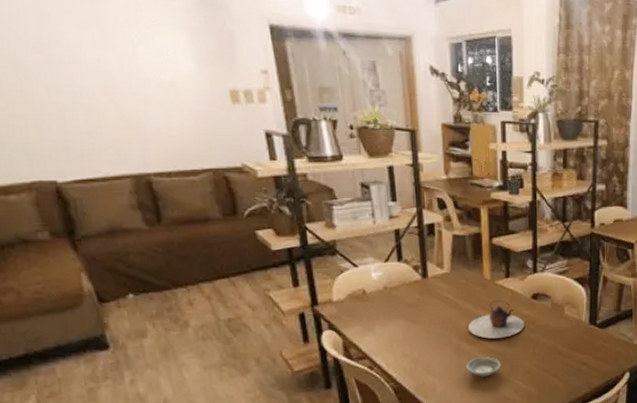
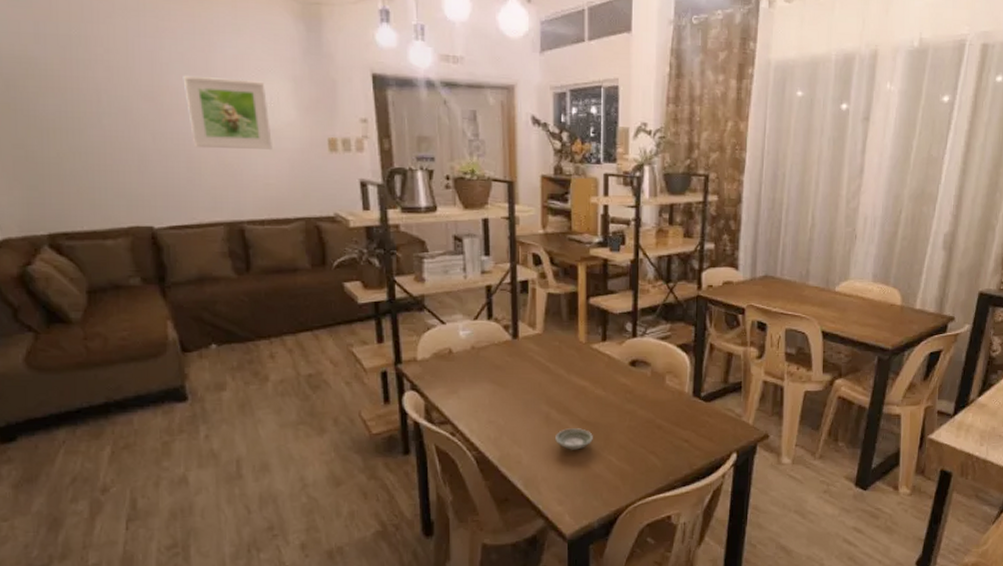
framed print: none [72,26,173,102] -> present [183,75,272,149]
teapot: present [468,300,525,339] -> none [560,365,622,408]

